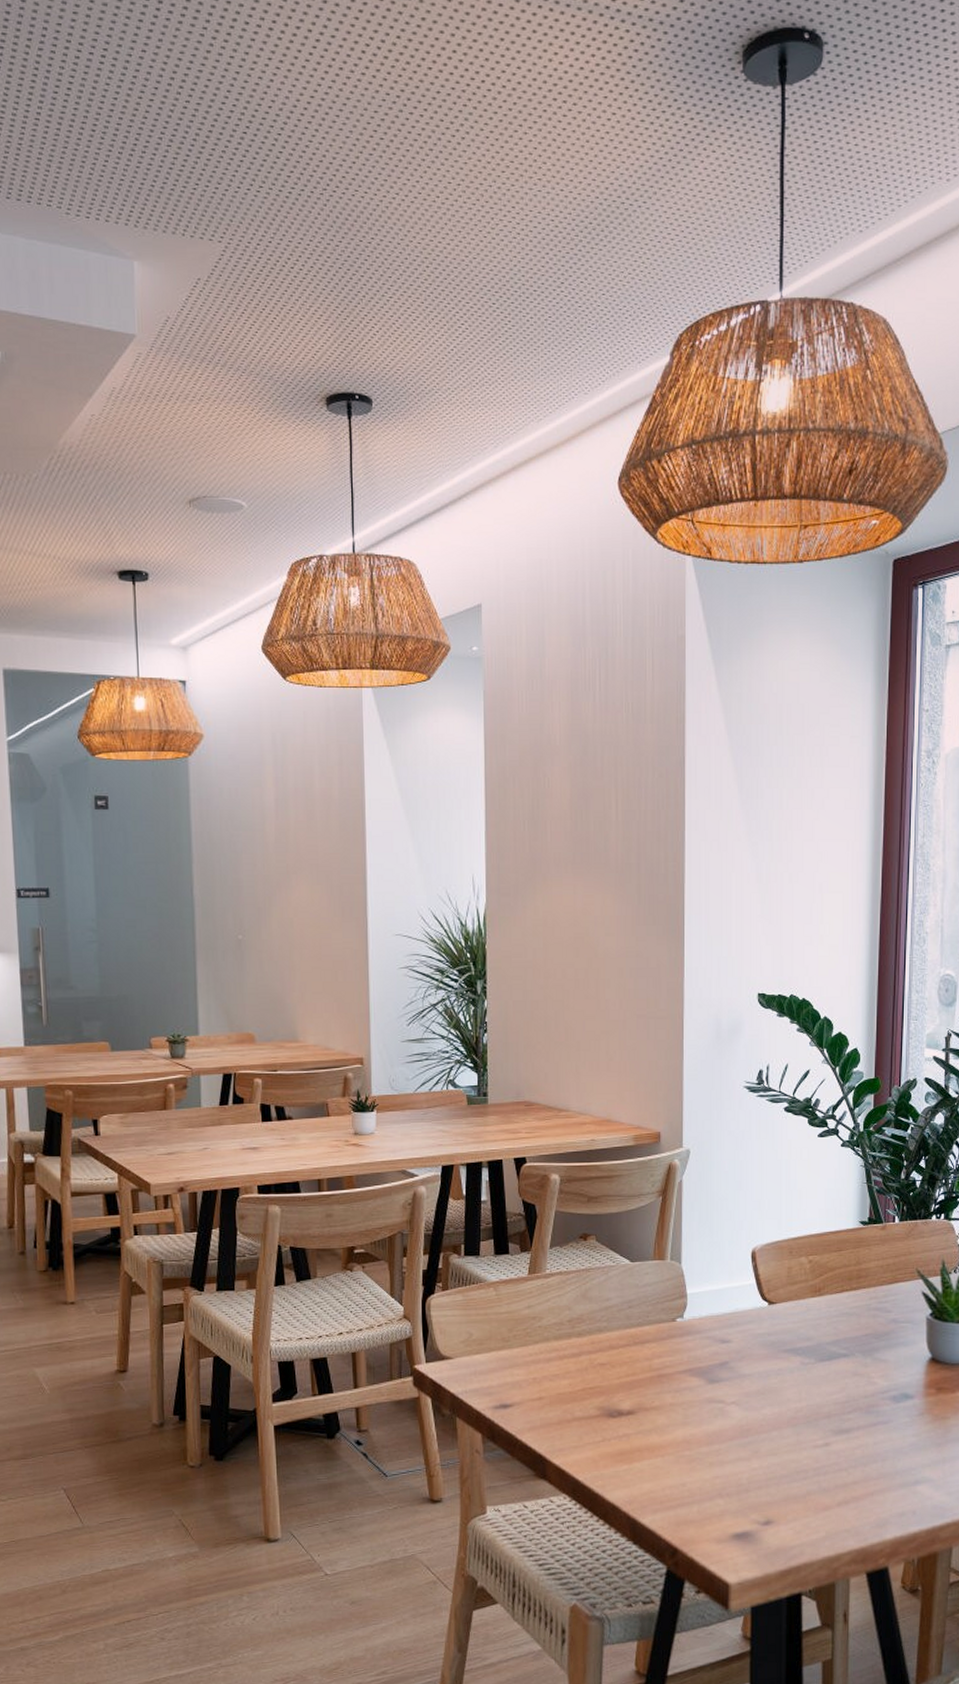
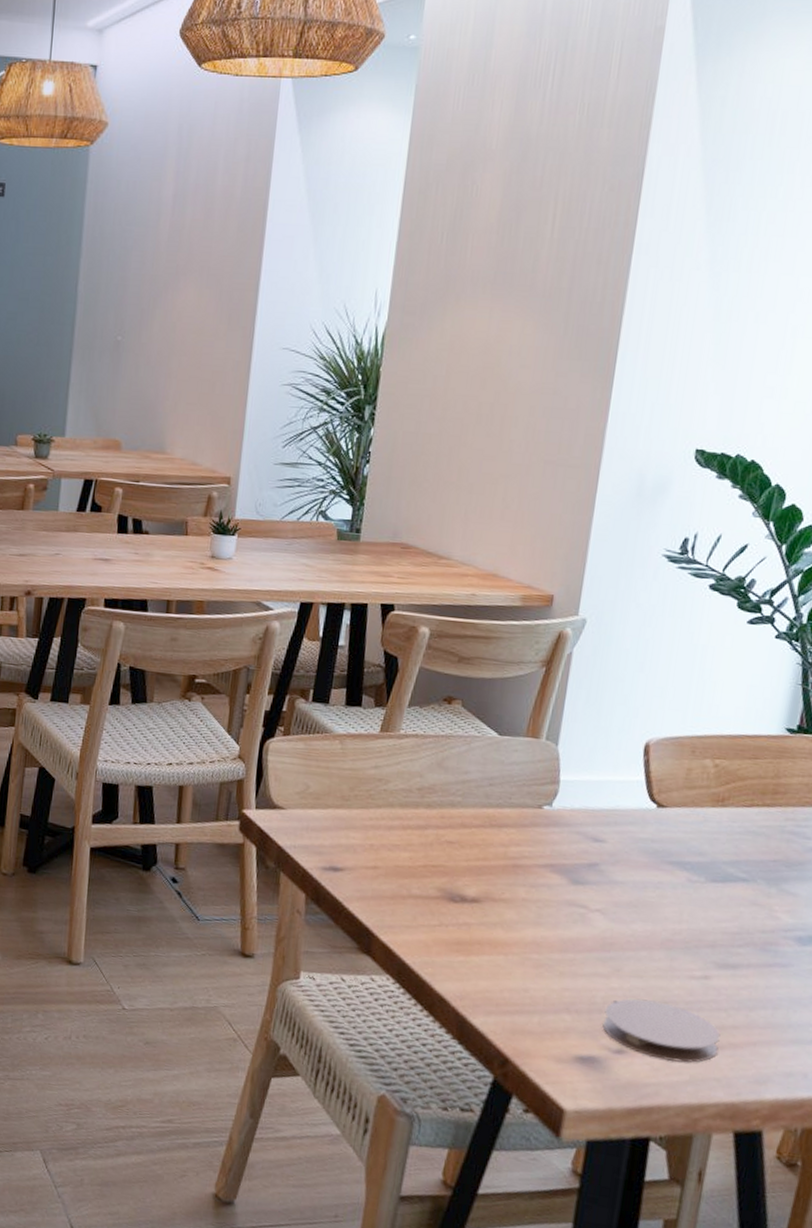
coaster: none [750,1472,845,1523] -> present [603,998,721,1063]

